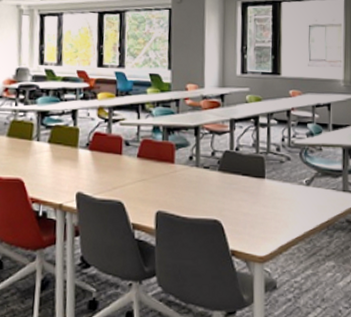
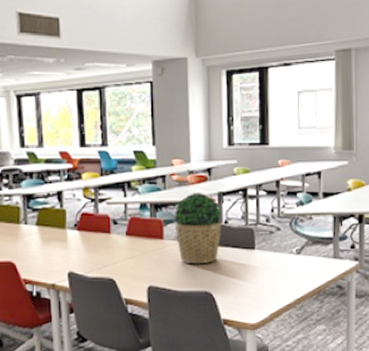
potted plant: none [185,118,234,191] -> present [174,193,222,265]

